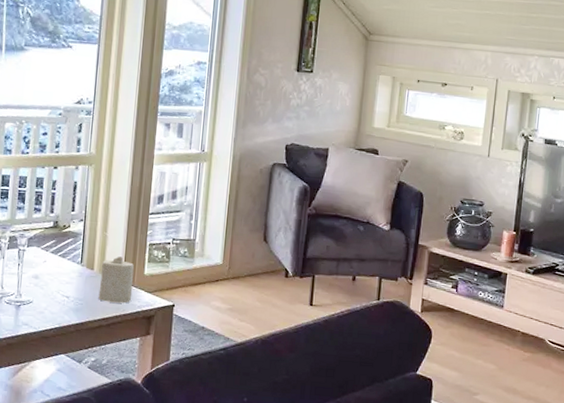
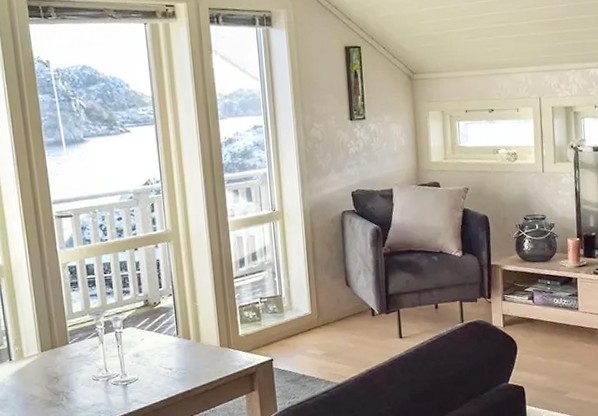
candle: present [98,256,135,304] -> none [197,323,232,368]

